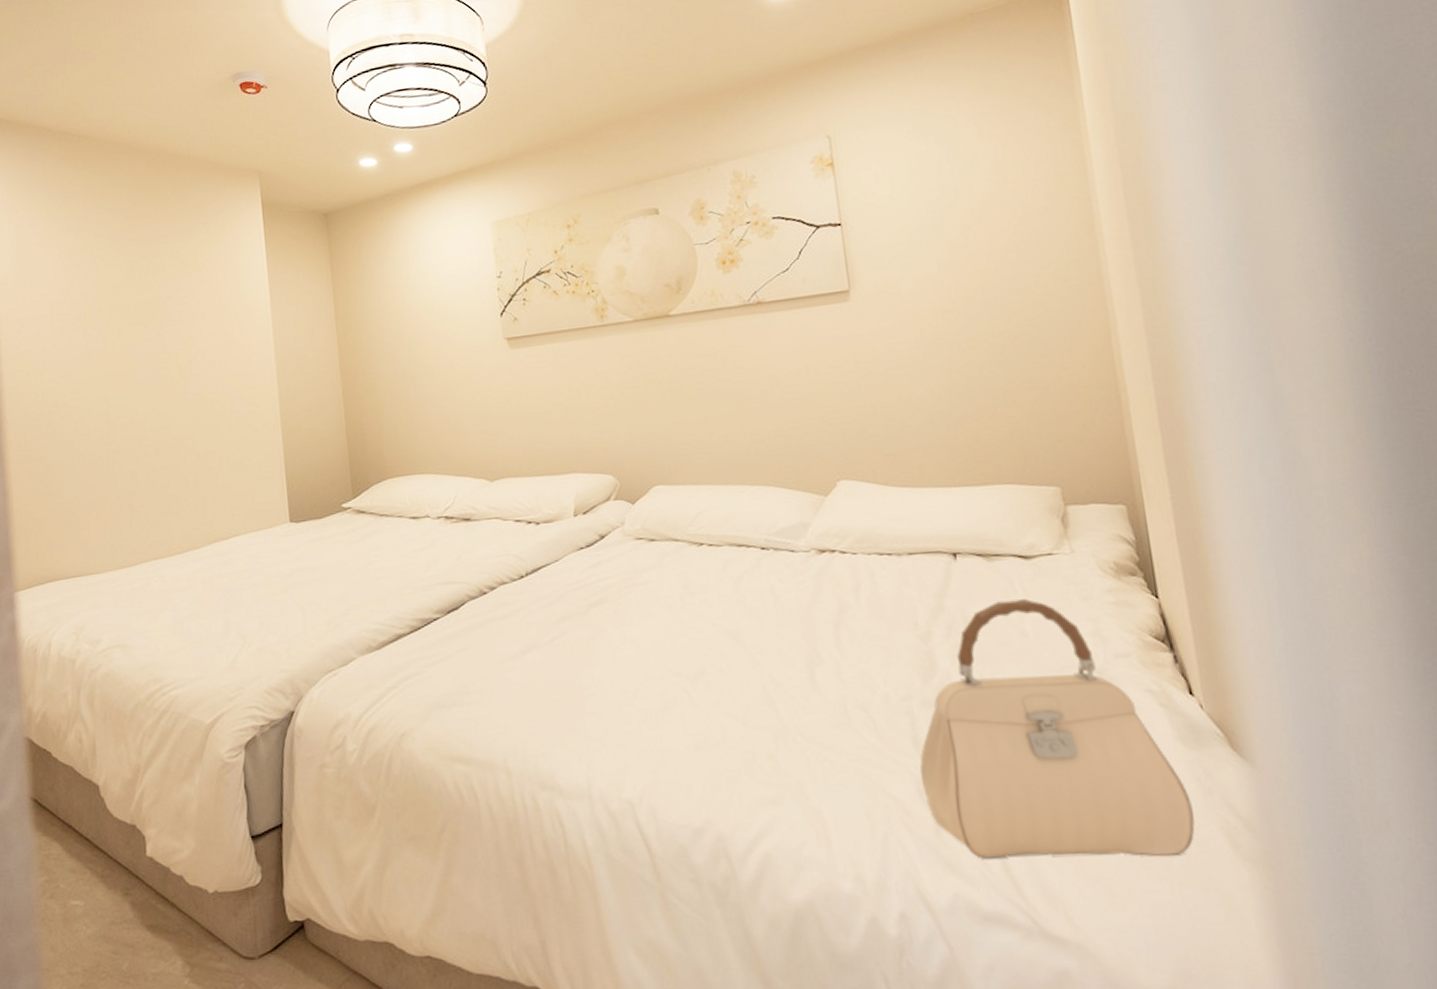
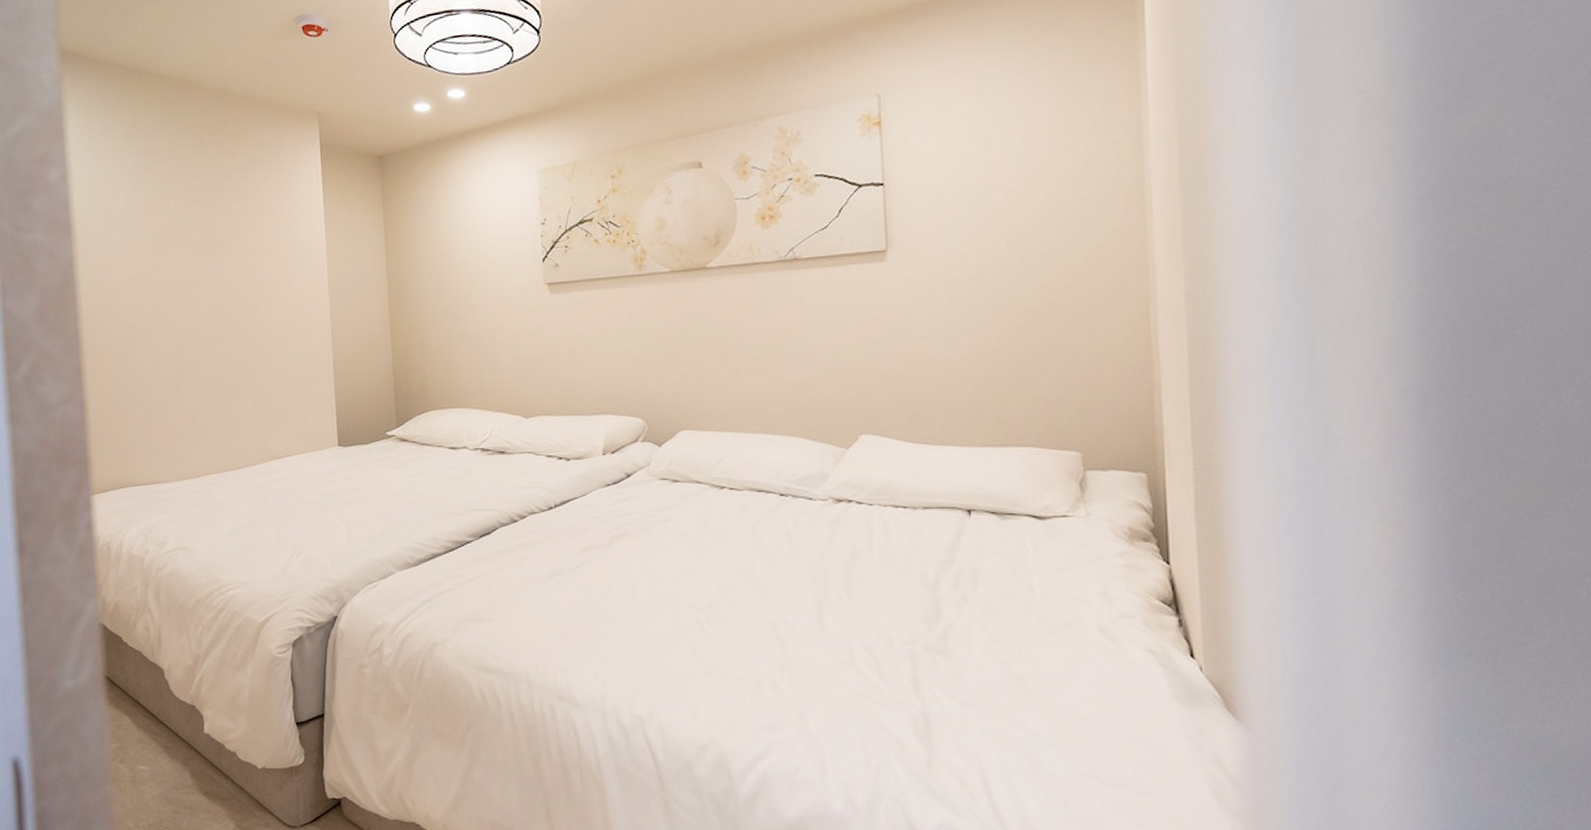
handbag: present [919,598,1195,859] -> none [916,556,1182,805]

